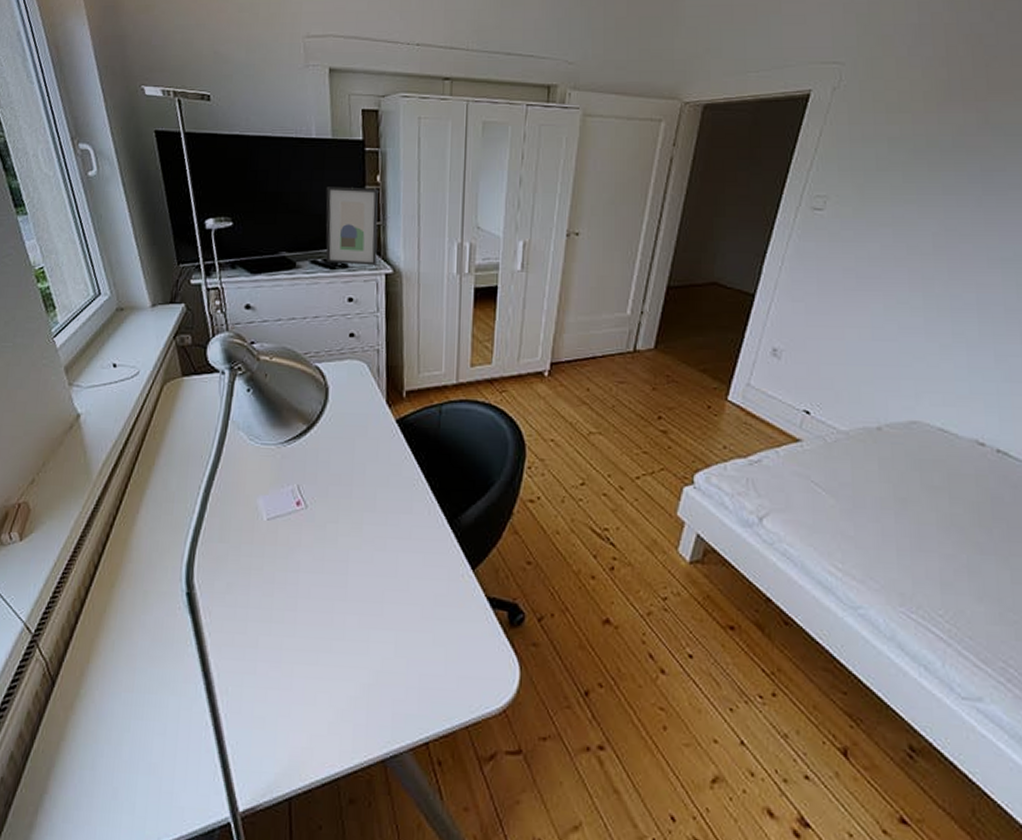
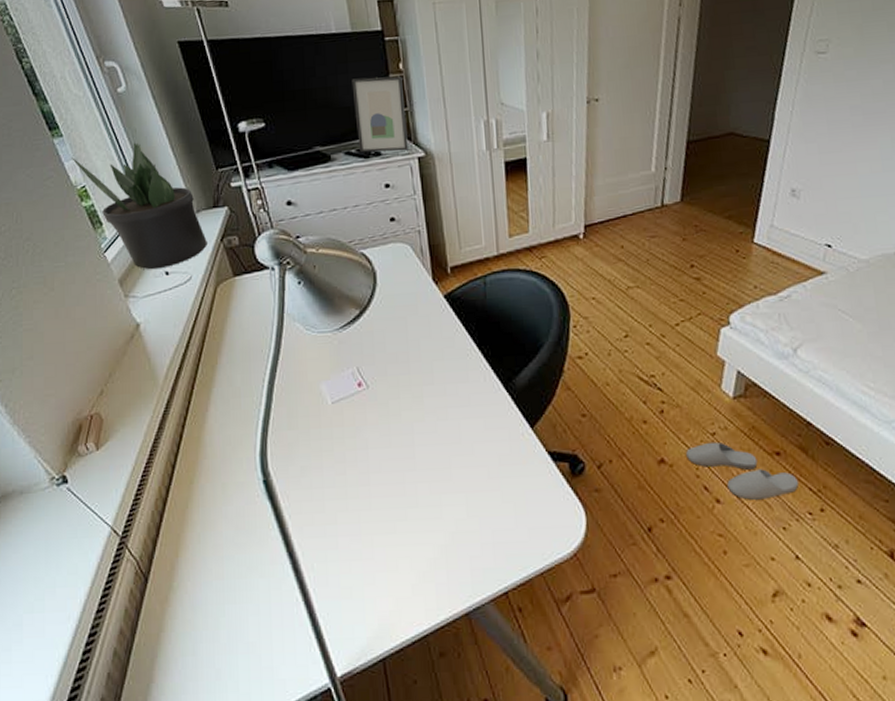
planter: none [32,228,160,360] -> present [70,143,207,270]
slippers: none [634,606,751,676] -> present [686,441,798,500]

